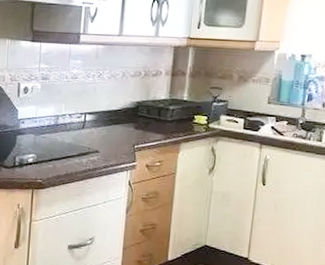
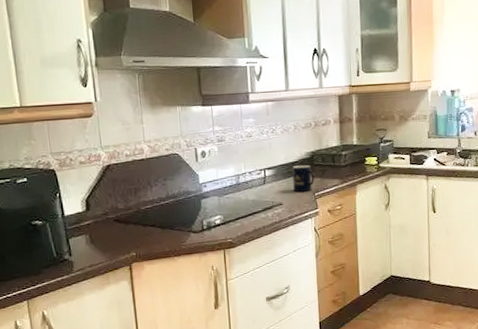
mug: none [113,114,136,143] -> present [292,165,314,192]

